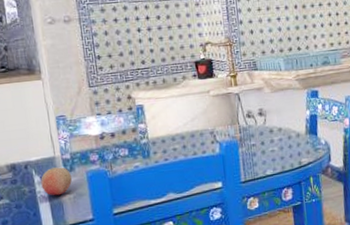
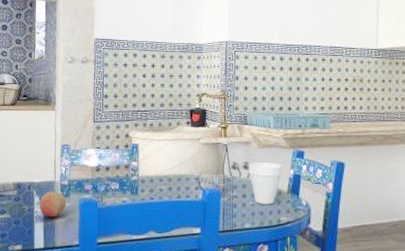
cup: none [263,105,299,149] -> present [249,162,282,205]

